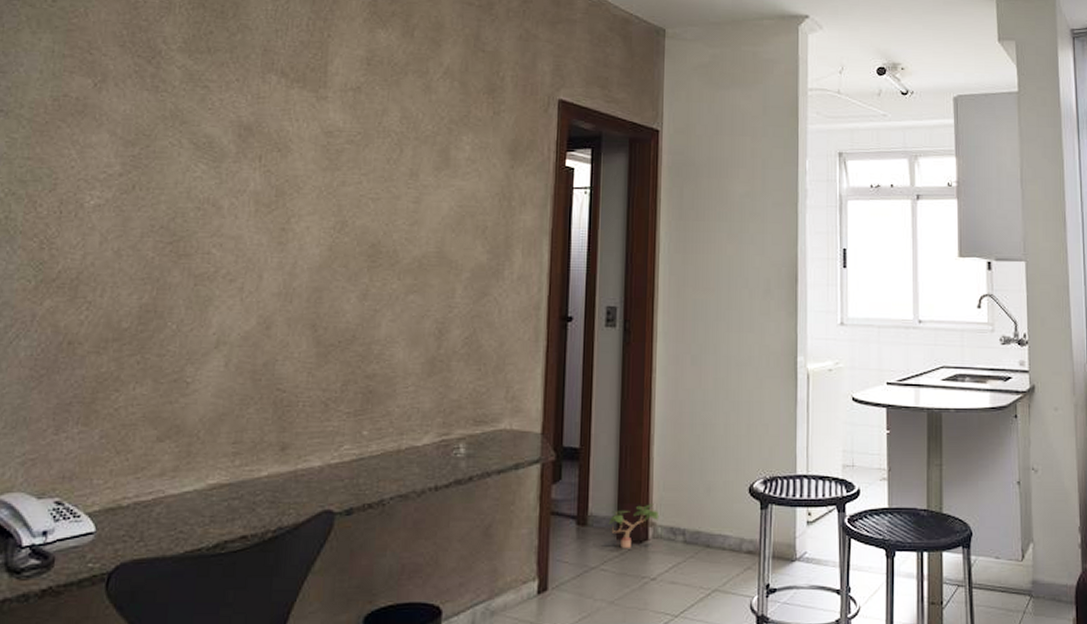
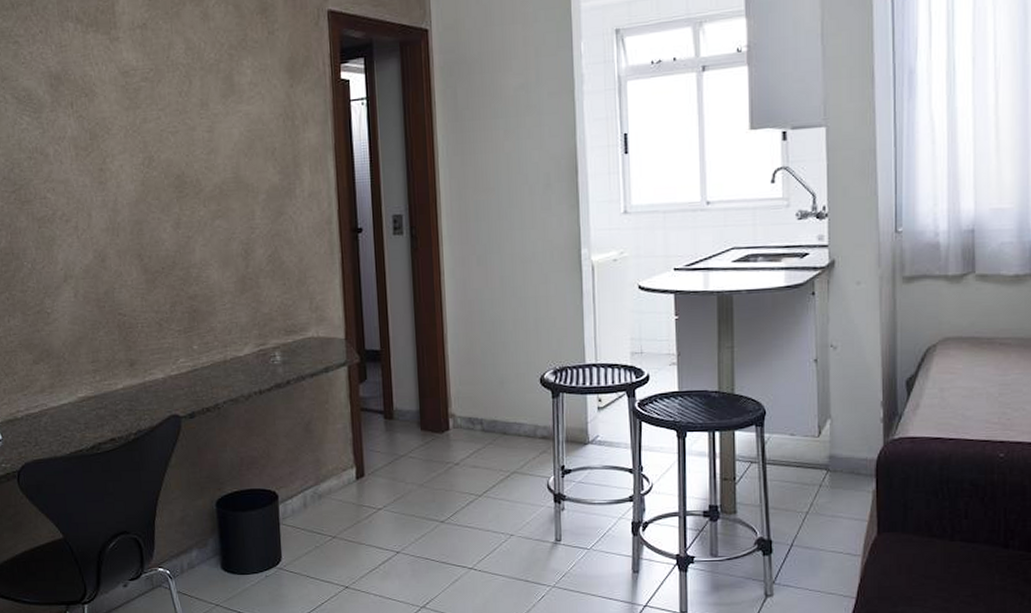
potted plant: present [608,504,660,548] -> none [412,397,458,438]

